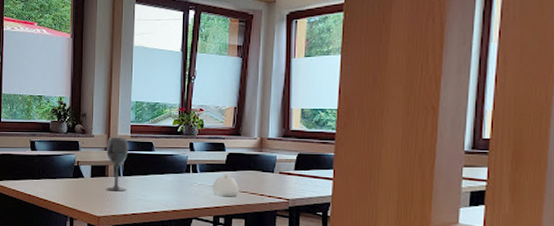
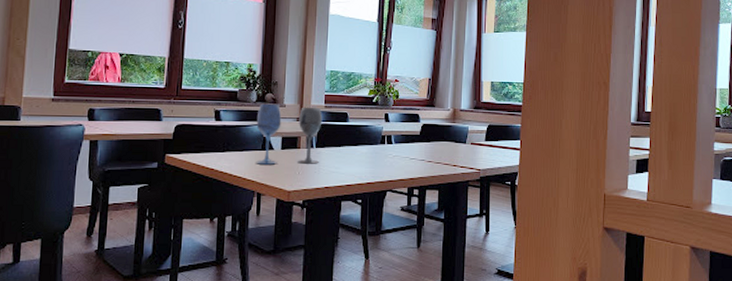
wineglass: none [67,134,90,192] -> present [256,103,282,165]
sugar bowl: present [211,174,240,197] -> none [406,145,434,168]

